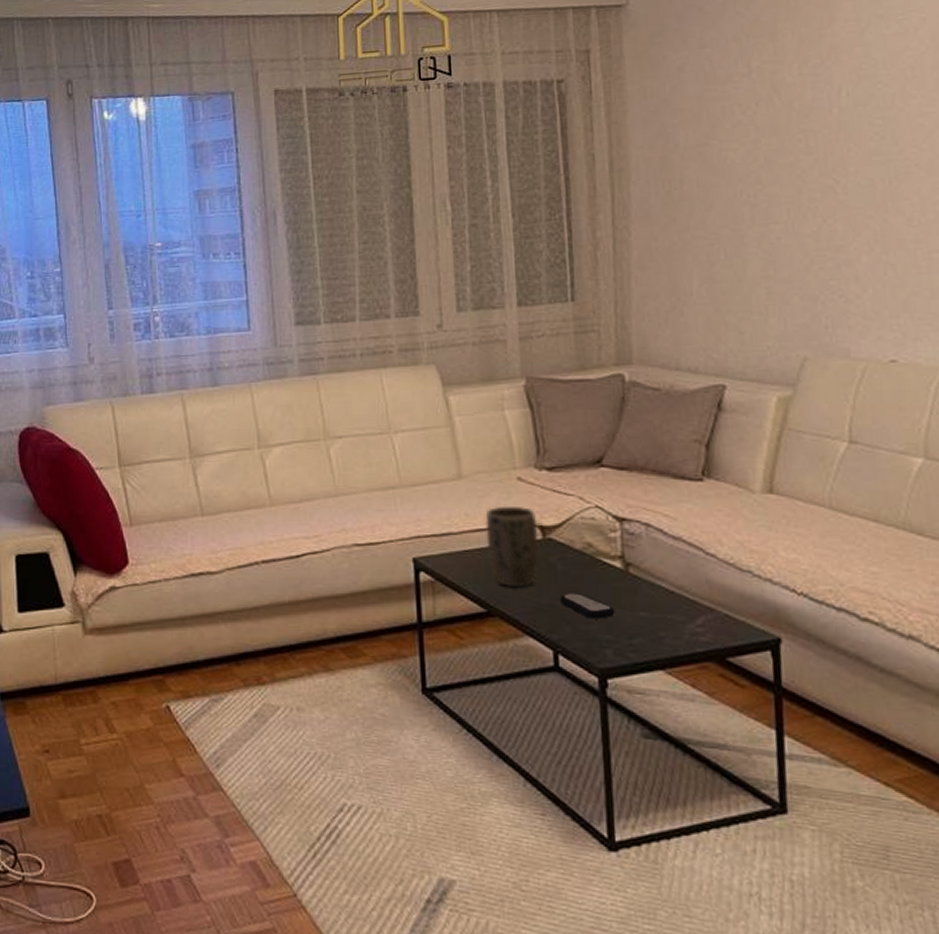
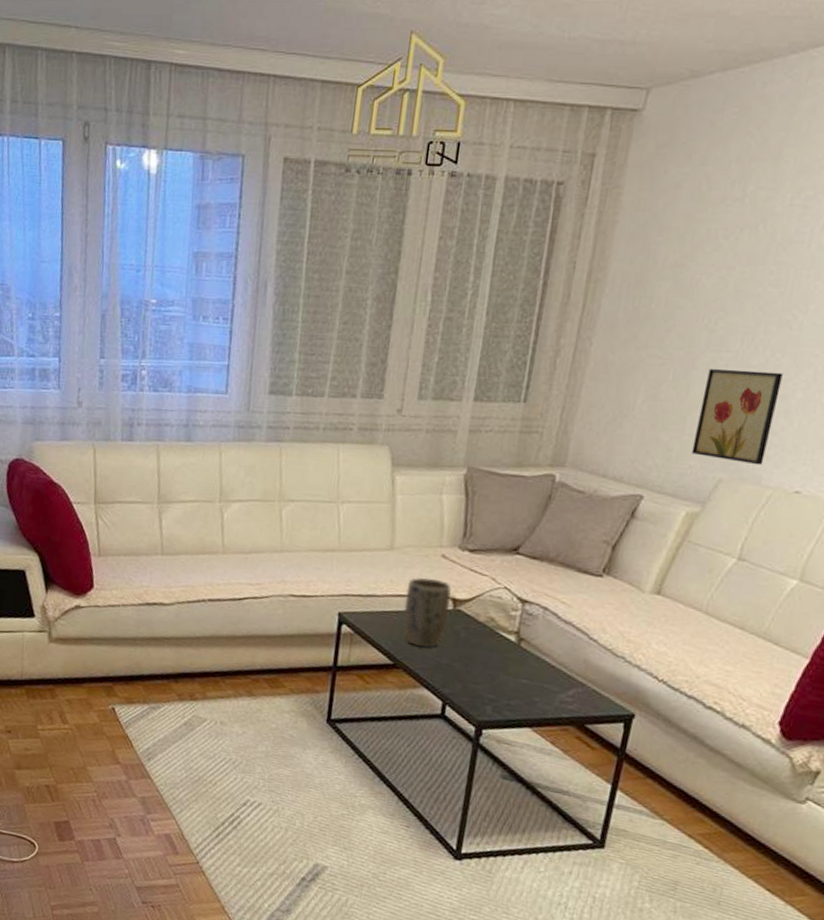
remote control: present [560,593,615,619] -> none [457,657,502,681]
wall art: none [761,238,847,338] -> present [691,368,783,466]

